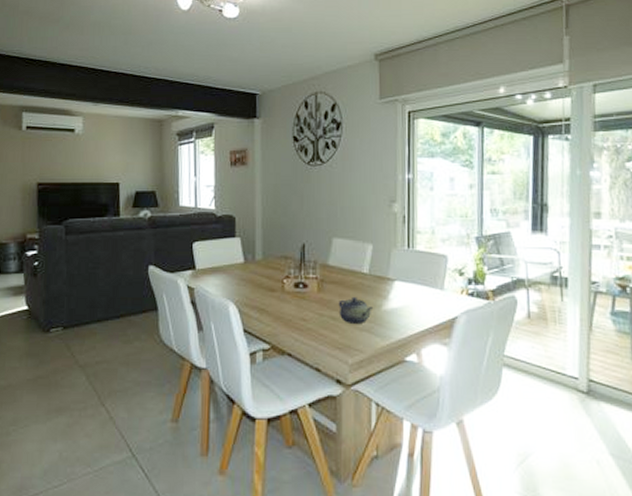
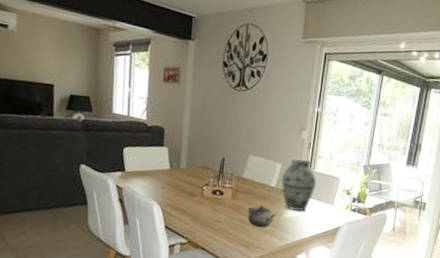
vase: none [374,238,419,301] -> present [281,159,317,212]

